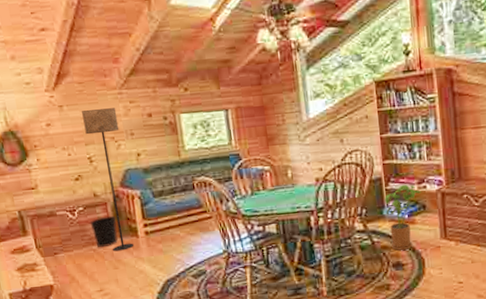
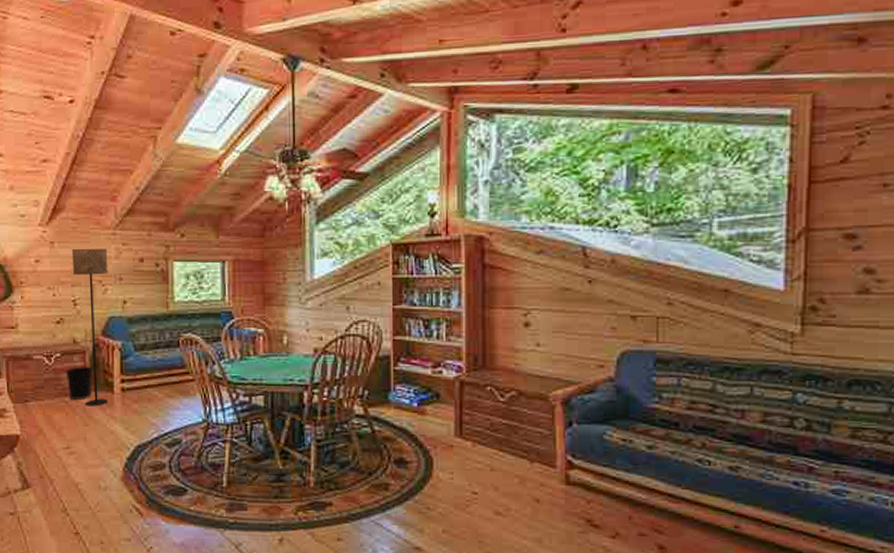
house plant: present [385,184,422,251] -> none [392,366,436,446]

